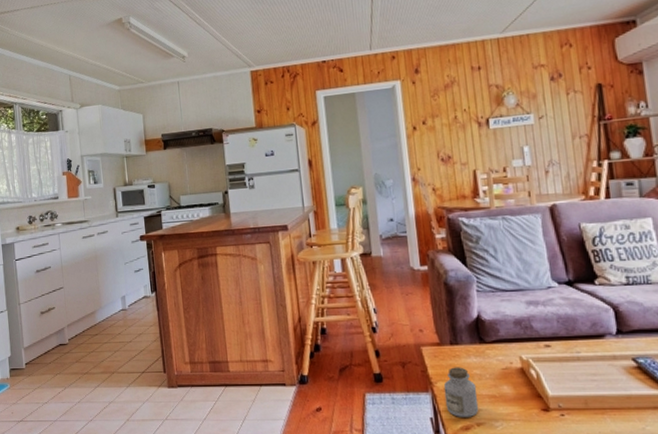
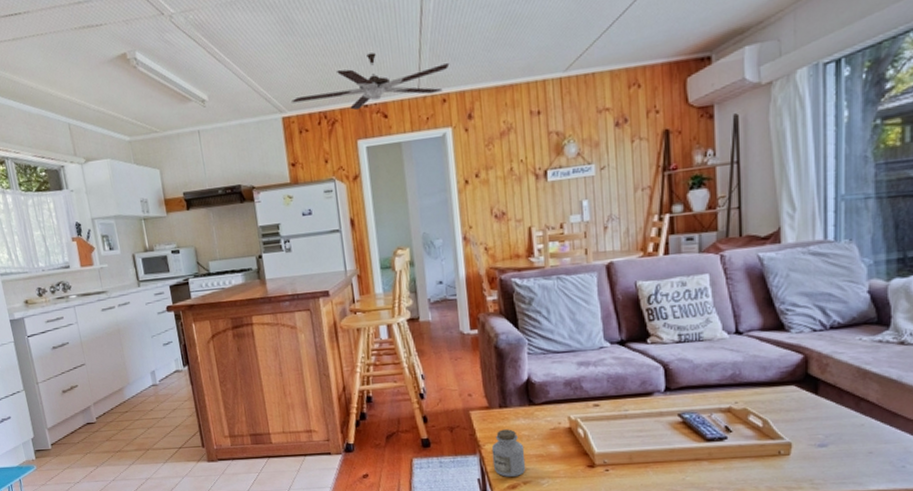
ceiling fan: none [259,17,398,66] -> present [292,52,450,111]

